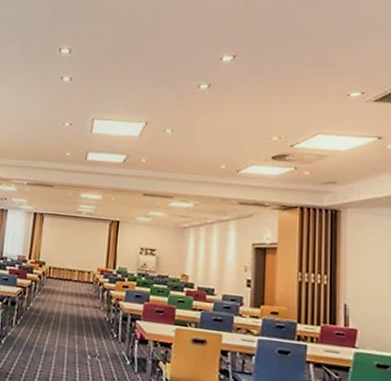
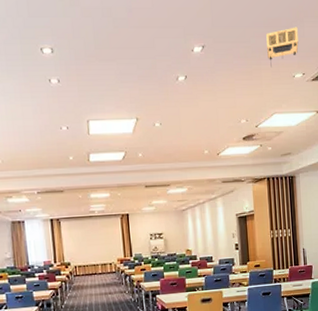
projector: none [315,41,358,83] -> present [266,27,299,68]

